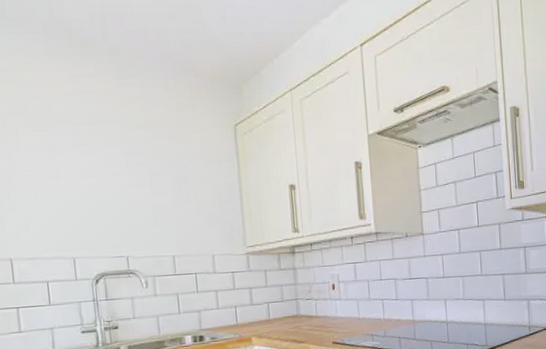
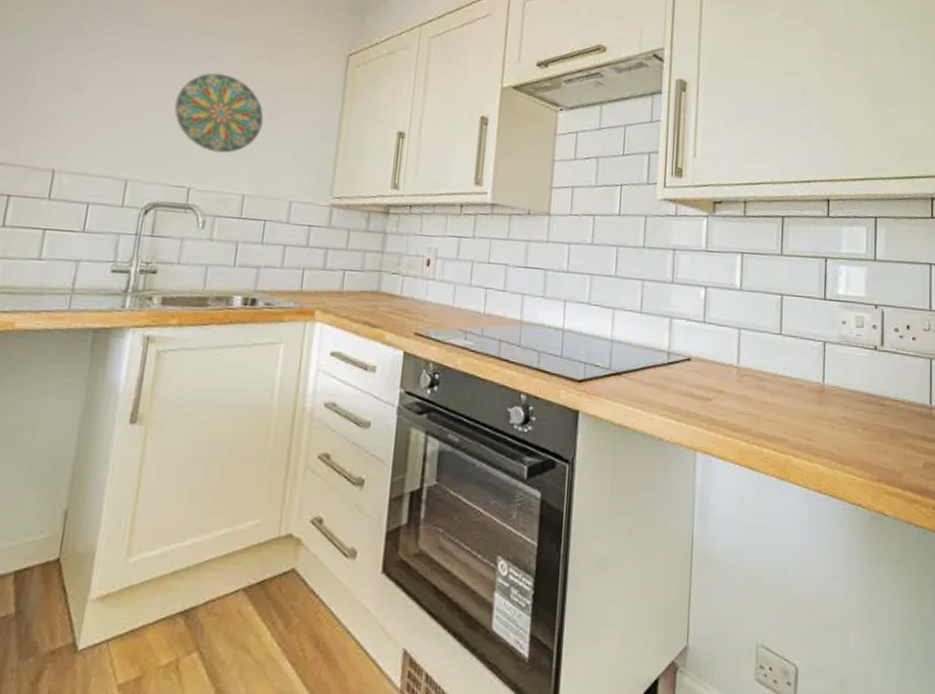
decorative plate: none [97,157,176,225] -> present [174,72,264,154]

